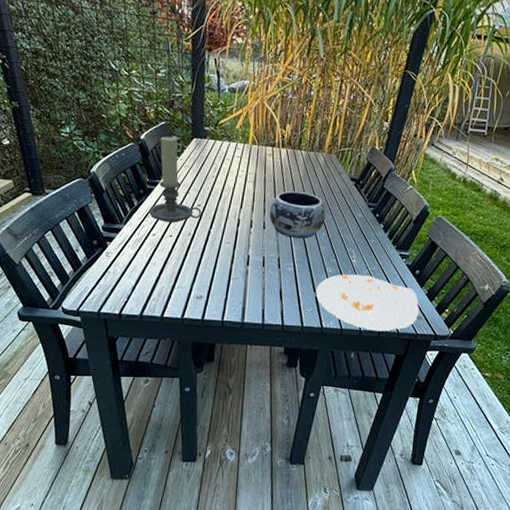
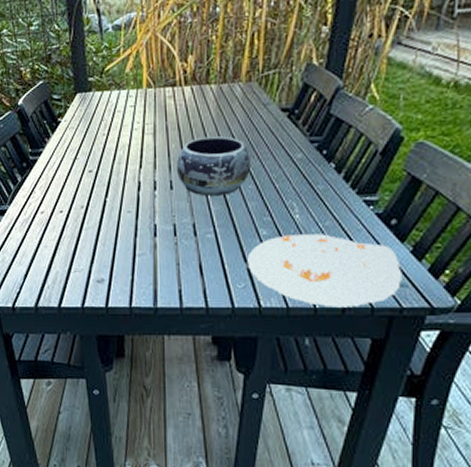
candle holder: present [148,136,202,223] -> none [34,96,94,196]

